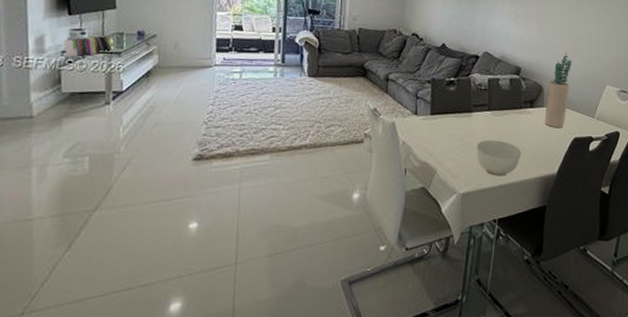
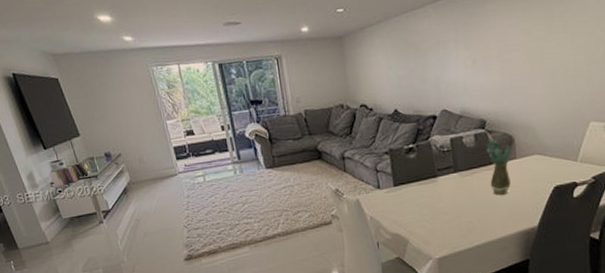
bowl: present [476,140,522,176] -> none [446,201,497,237]
vase: none [518,85,541,139] -> present [485,138,512,195]
vase: present [544,52,572,129] -> none [518,93,546,180]

